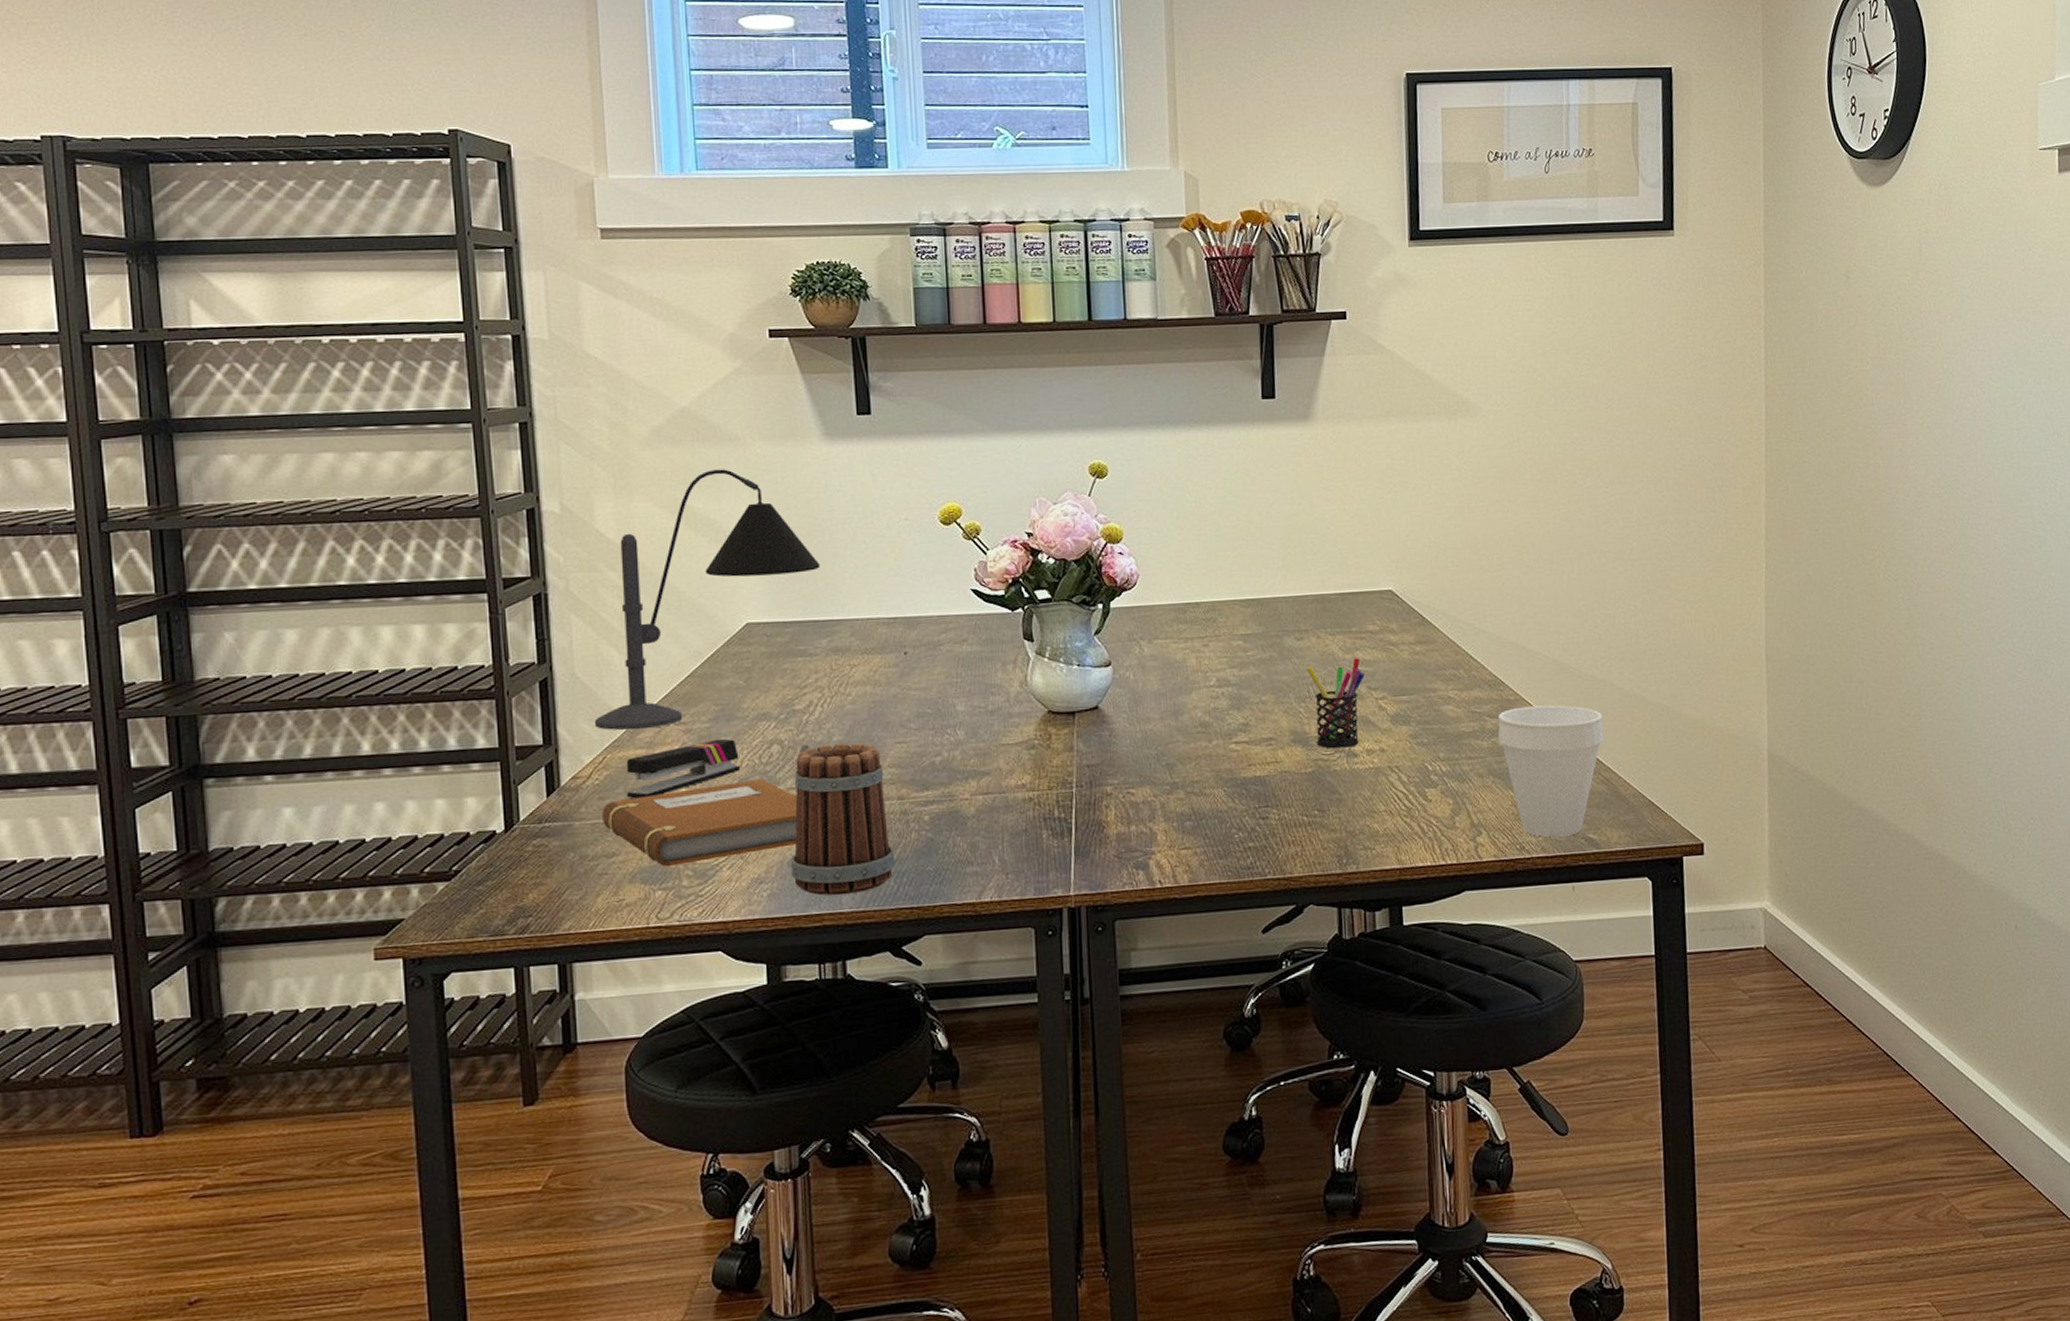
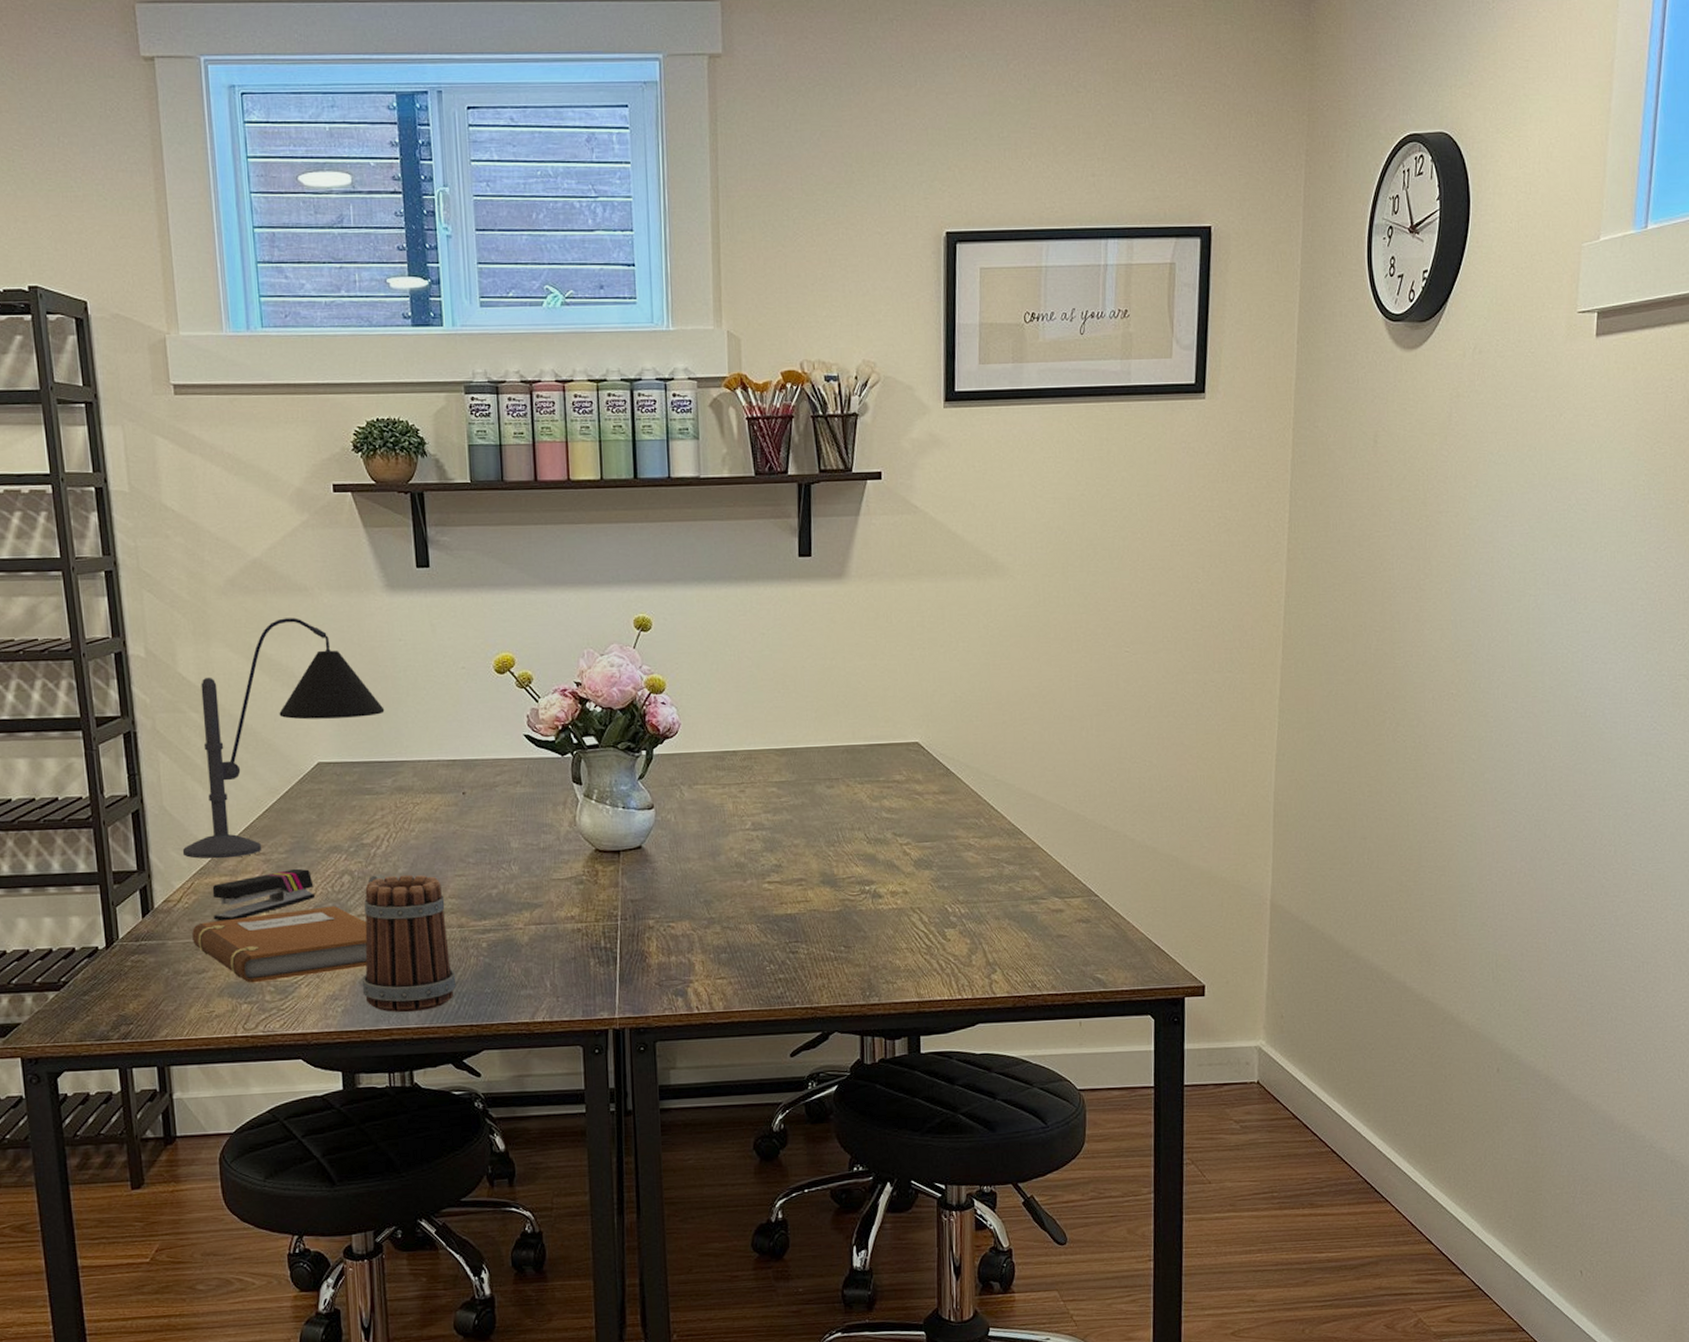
pen holder: present [1306,658,1364,749] -> none [836,806,890,890]
cup: present [1498,705,1604,837] -> none [1014,853,1115,976]

